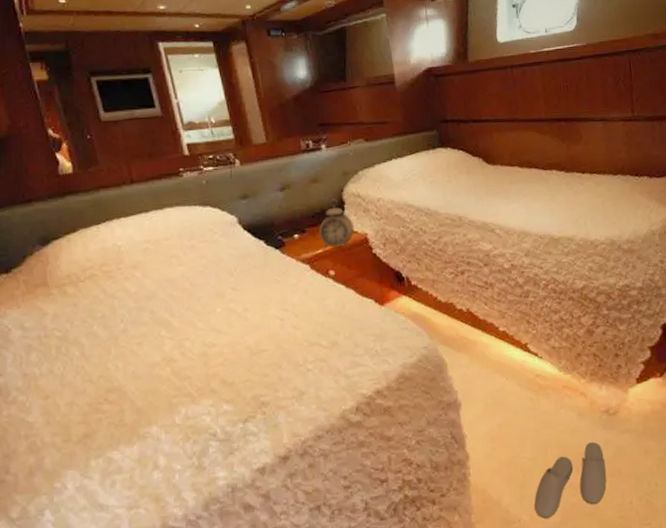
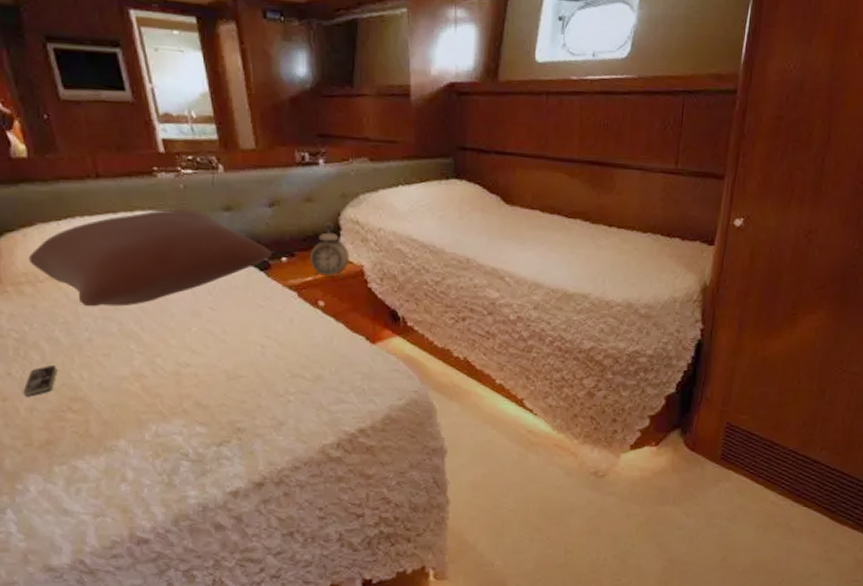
mobile phone: none [64,358,95,392] -> present [23,364,57,397]
cushion: none [71,202,285,300] -> present [28,210,272,307]
slippers: present [534,441,607,518] -> none [509,500,586,565]

